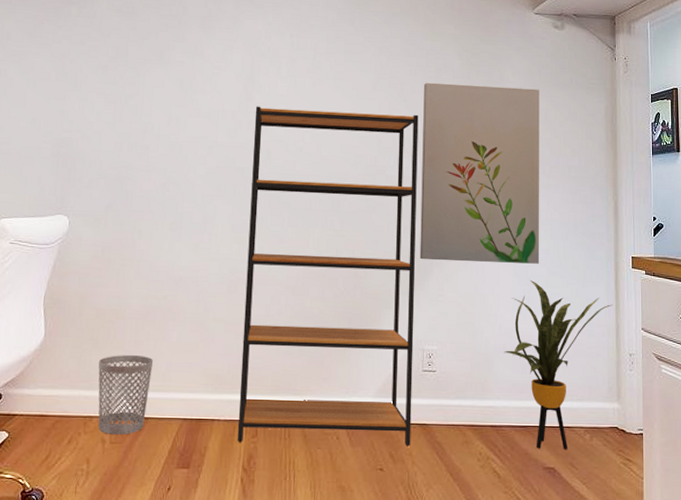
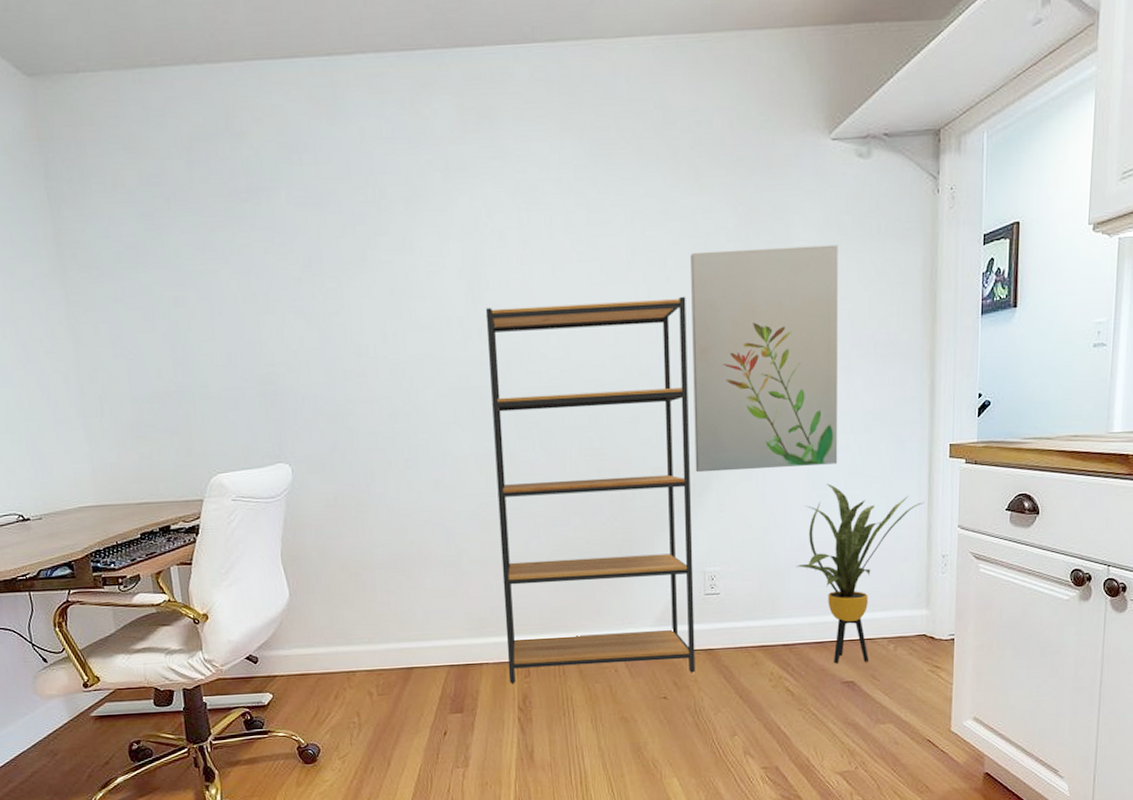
wastebasket: present [98,355,154,435] -> none [351,606,410,687]

